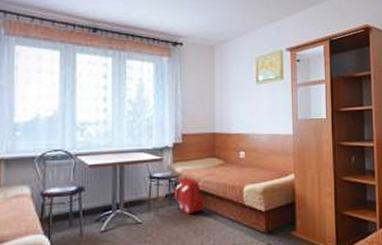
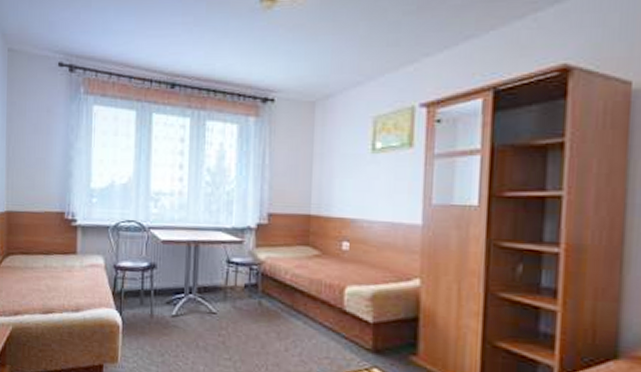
backpack: present [174,177,204,215] -> none [255,267,291,312]

